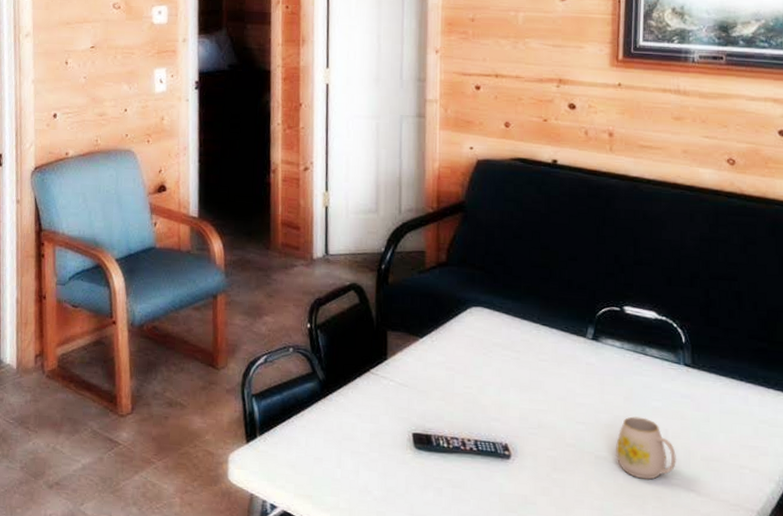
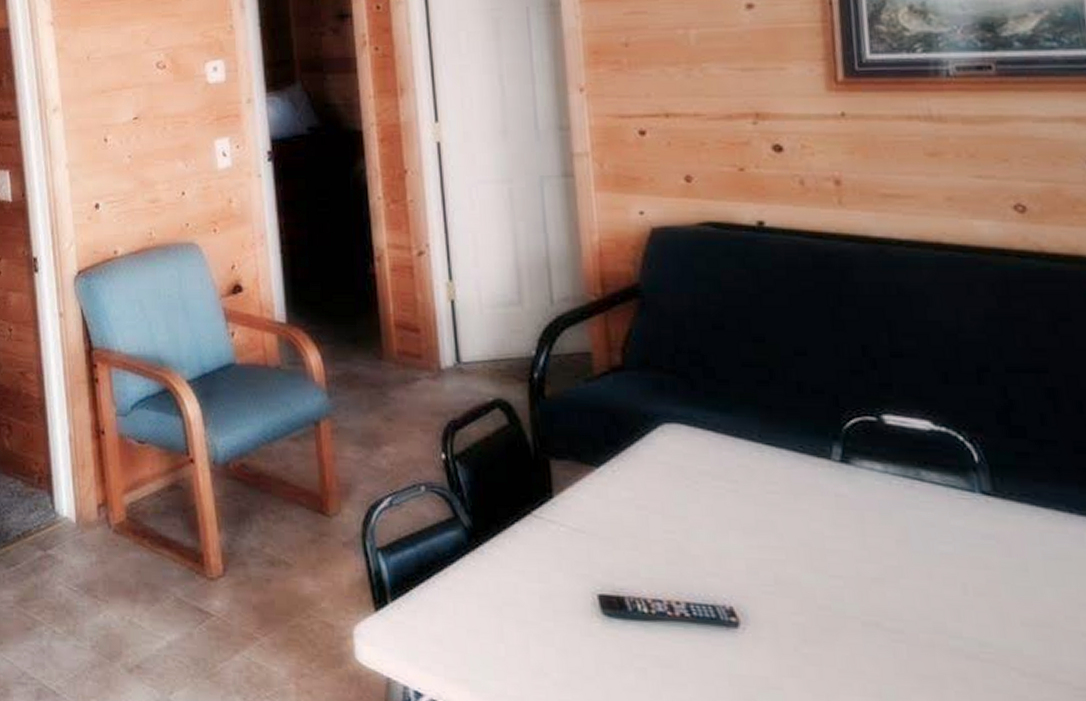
mug: present [616,416,677,480] -> none [891,566,985,654]

